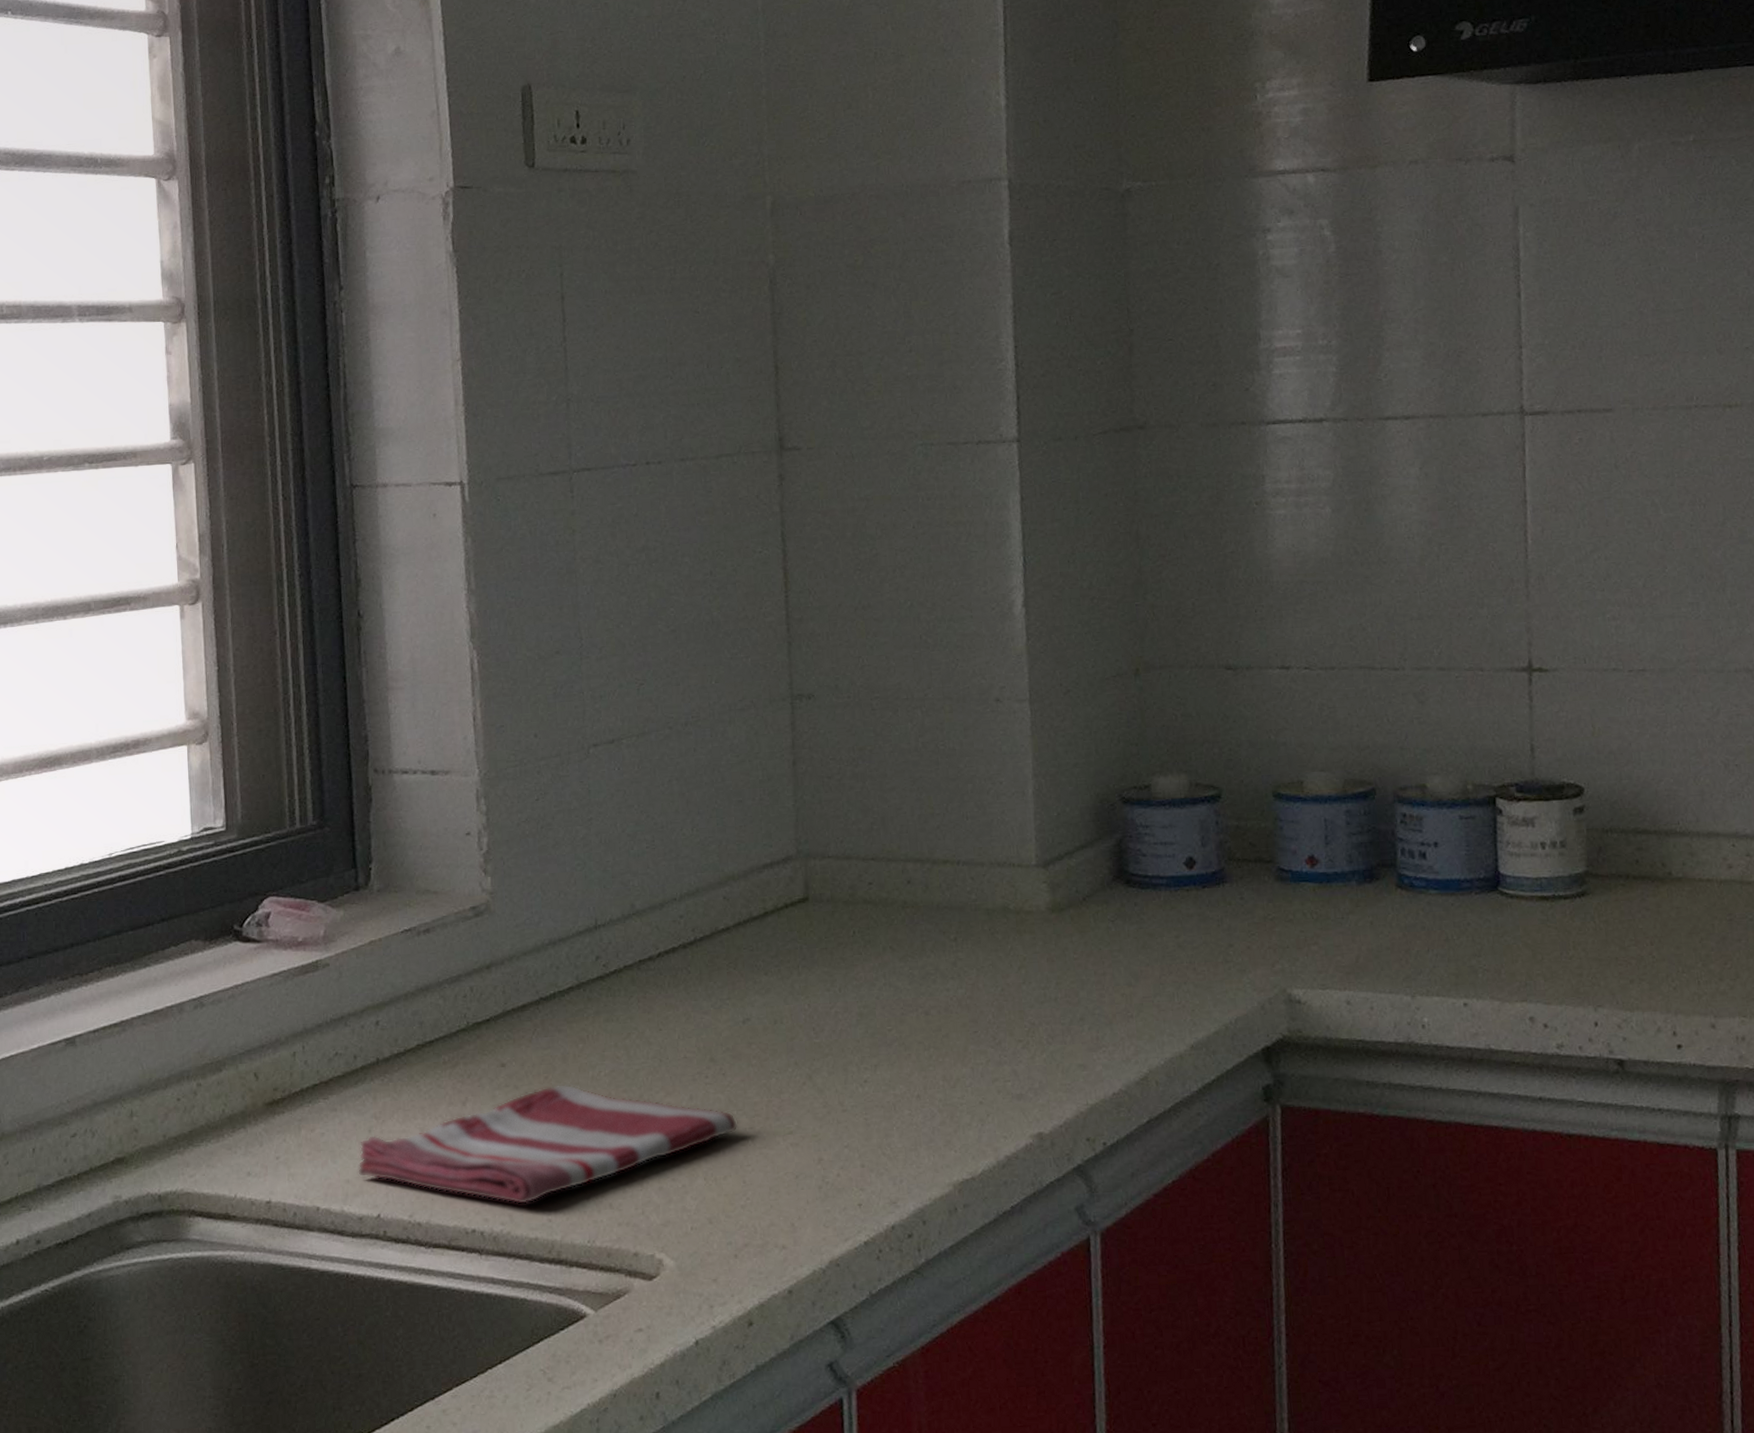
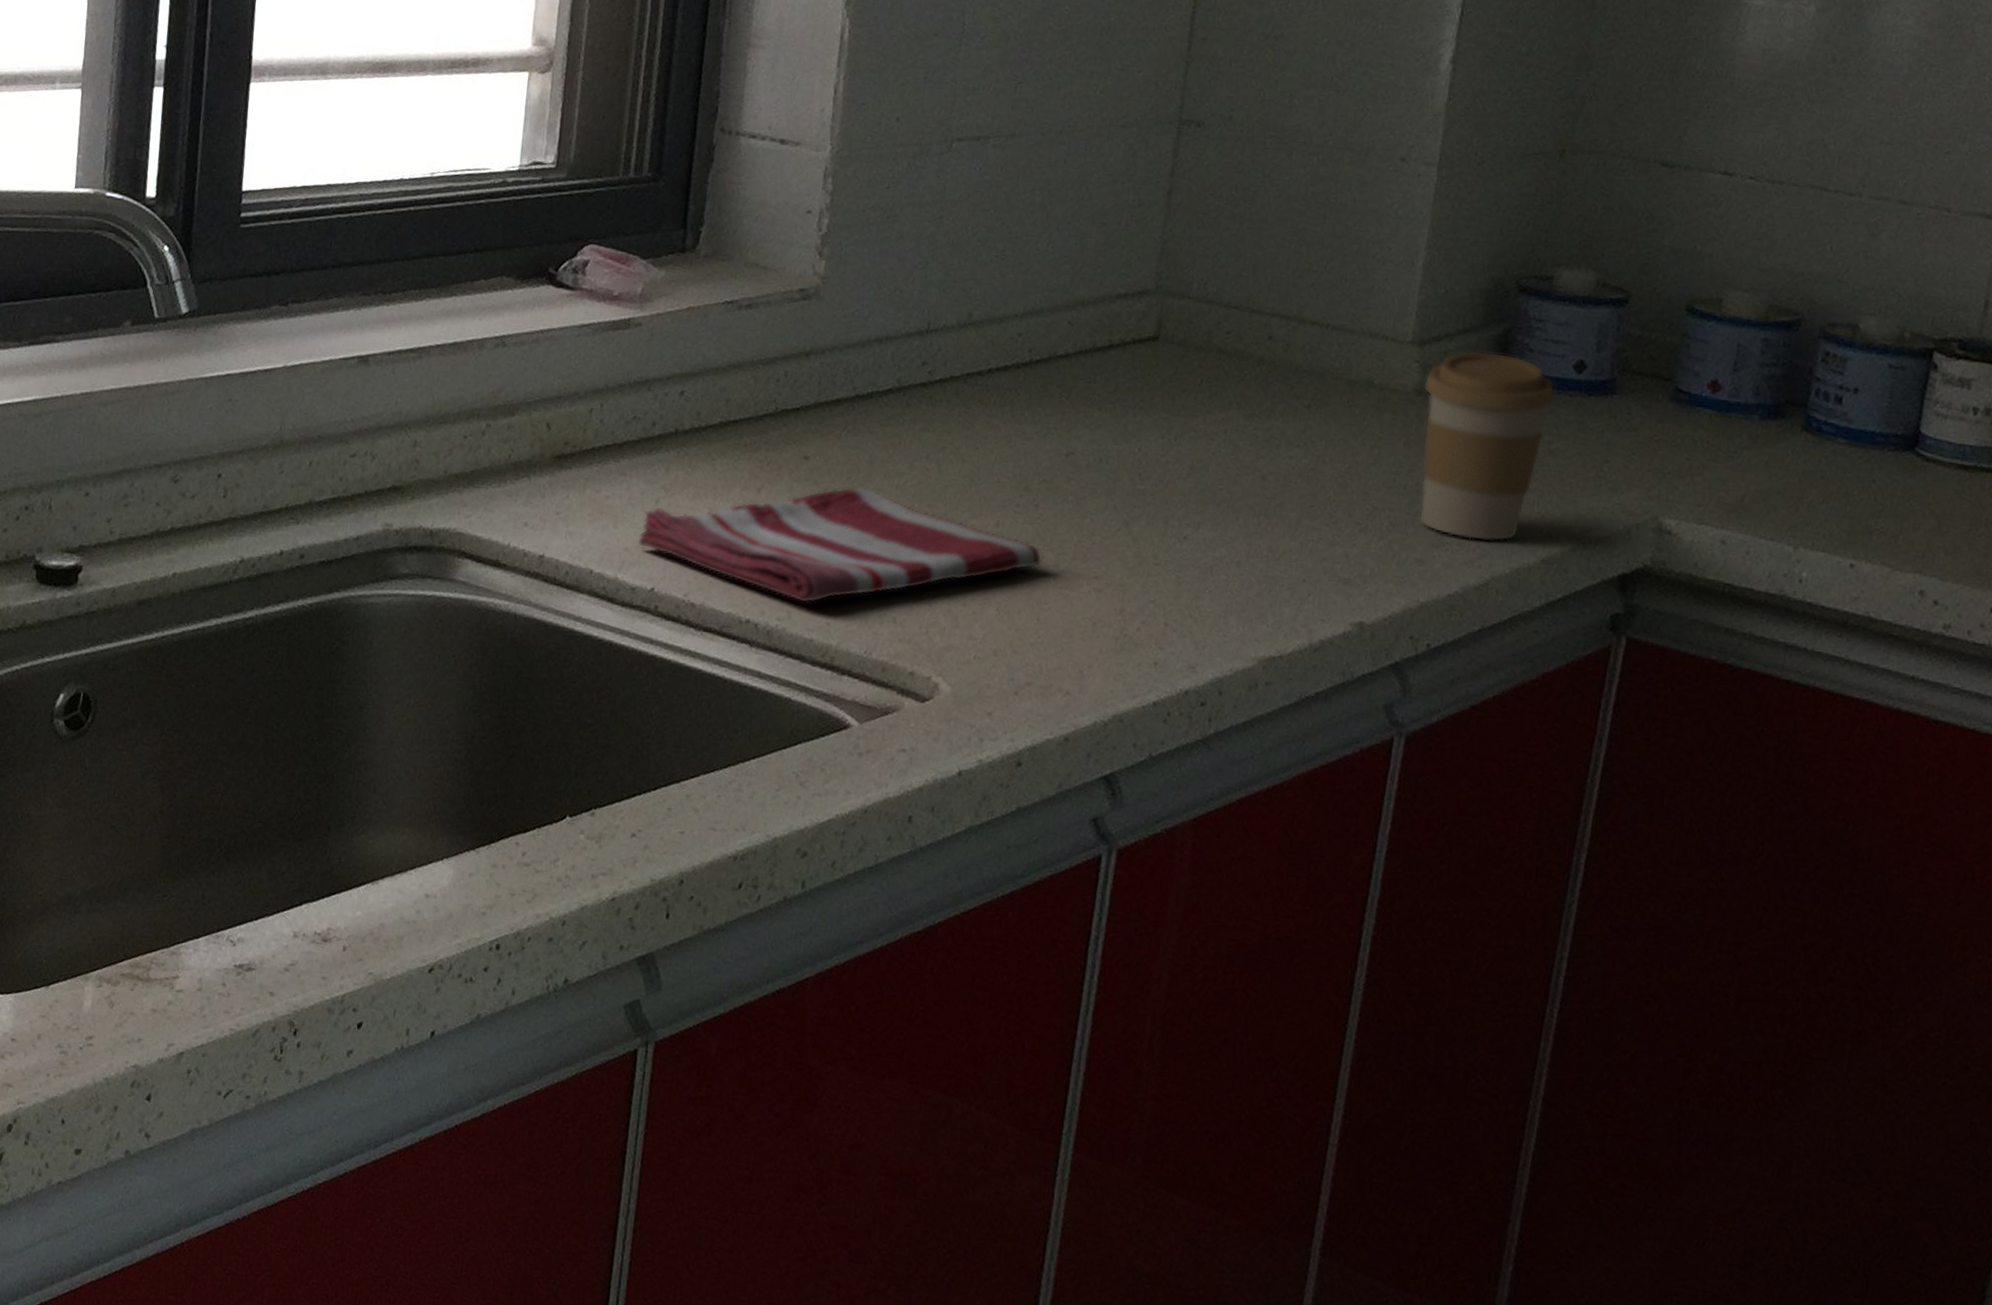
coffee cup: none [1054,861,1174,1039] -> present [1418,351,1556,542]

